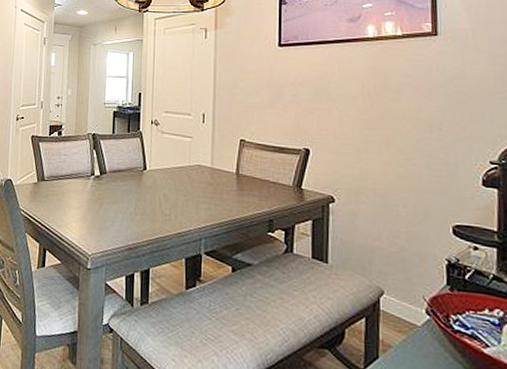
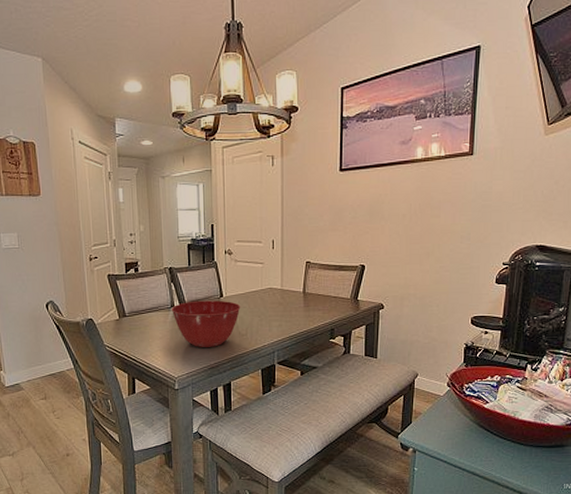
mixing bowl: none [91,171,165,225] -> present [171,300,241,347]

